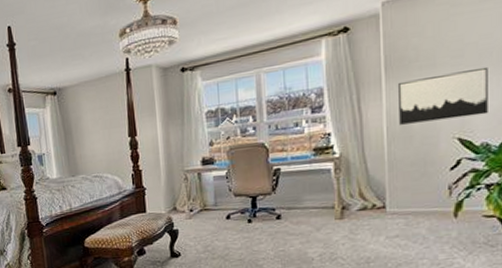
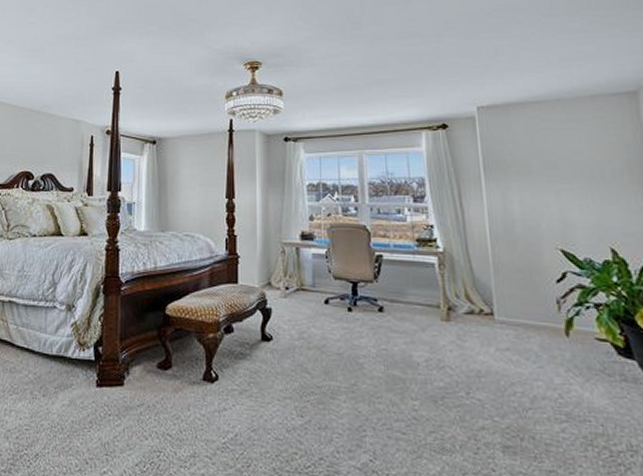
wall art: present [397,66,488,125] -> none [496,182,587,229]

